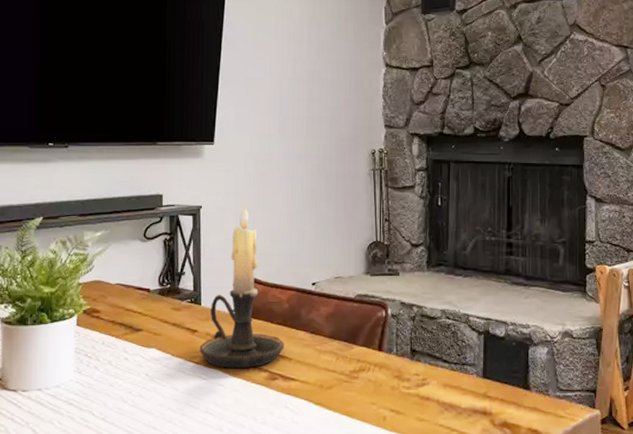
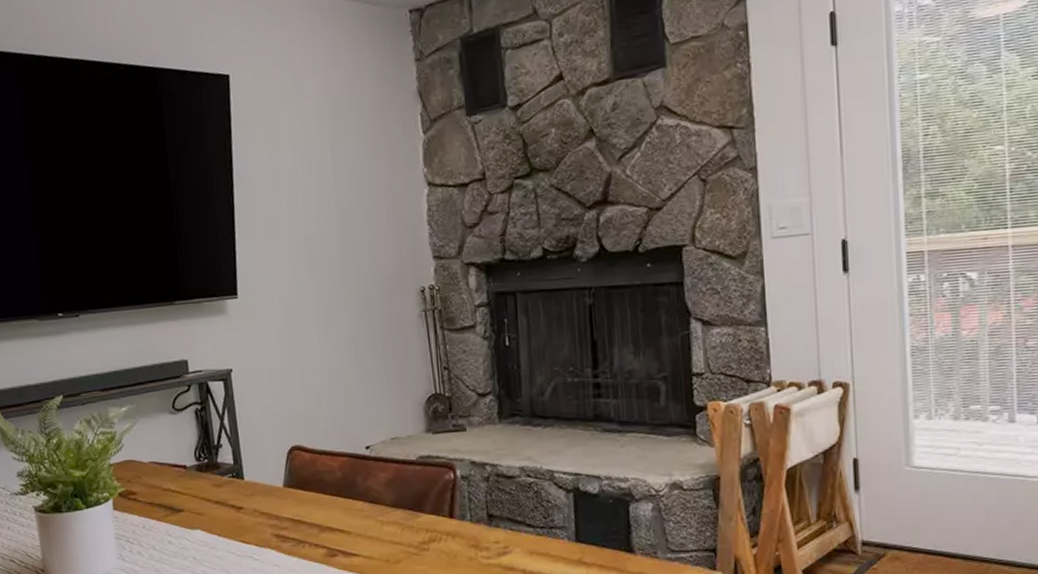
candle holder: present [199,204,284,369] -> none [247,363,342,547]

